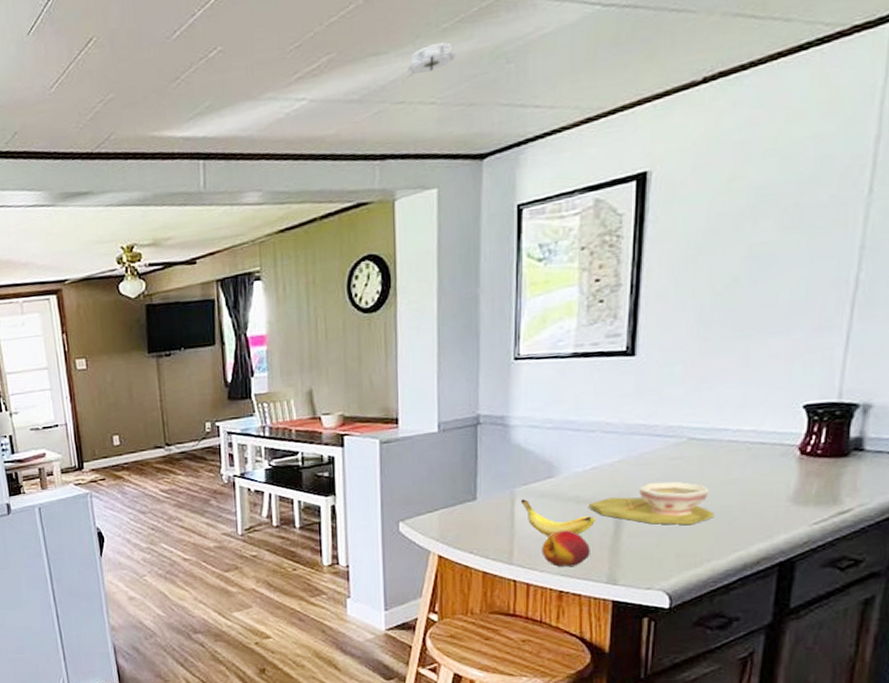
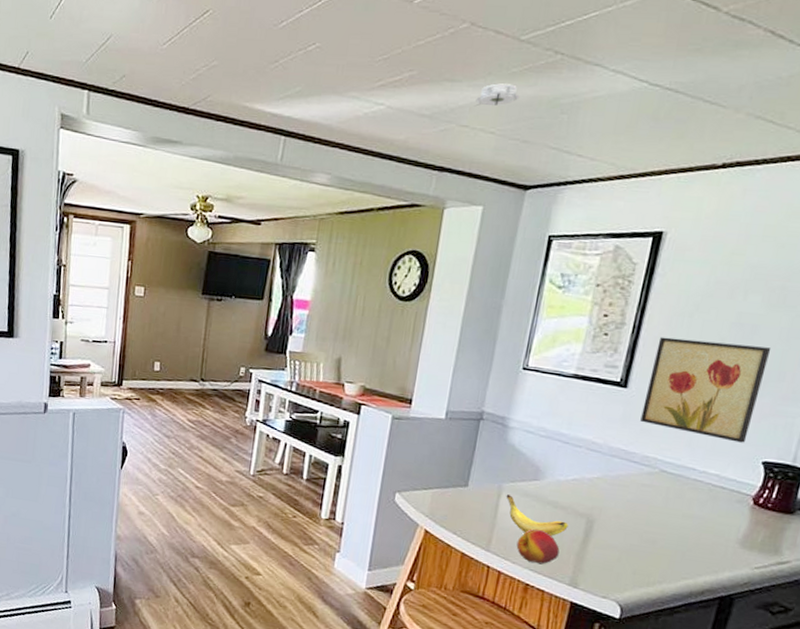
bowl: present [589,481,715,526] -> none [564,502,672,548]
wall art: none [656,276,794,391] -> present [640,337,772,443]

